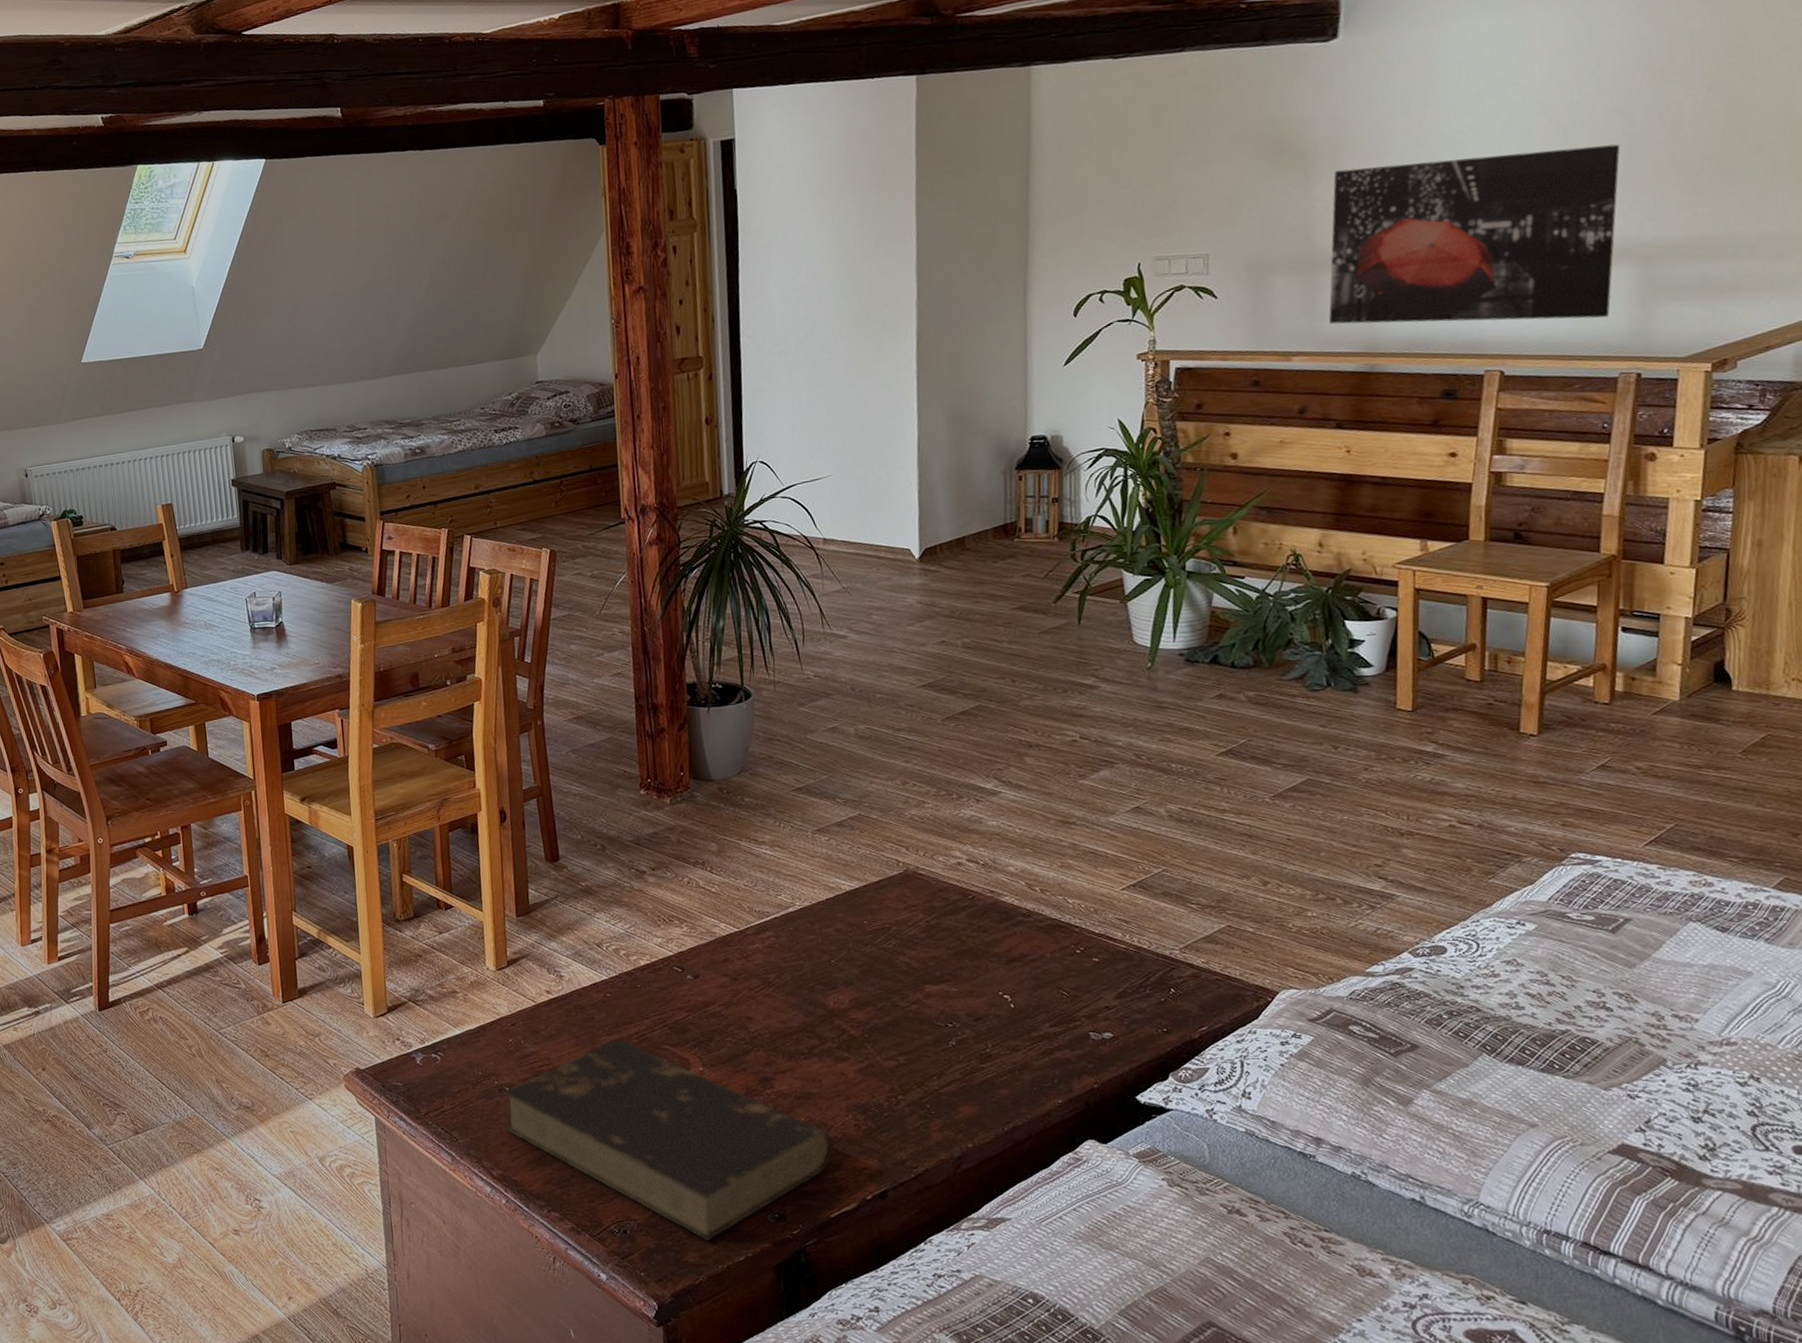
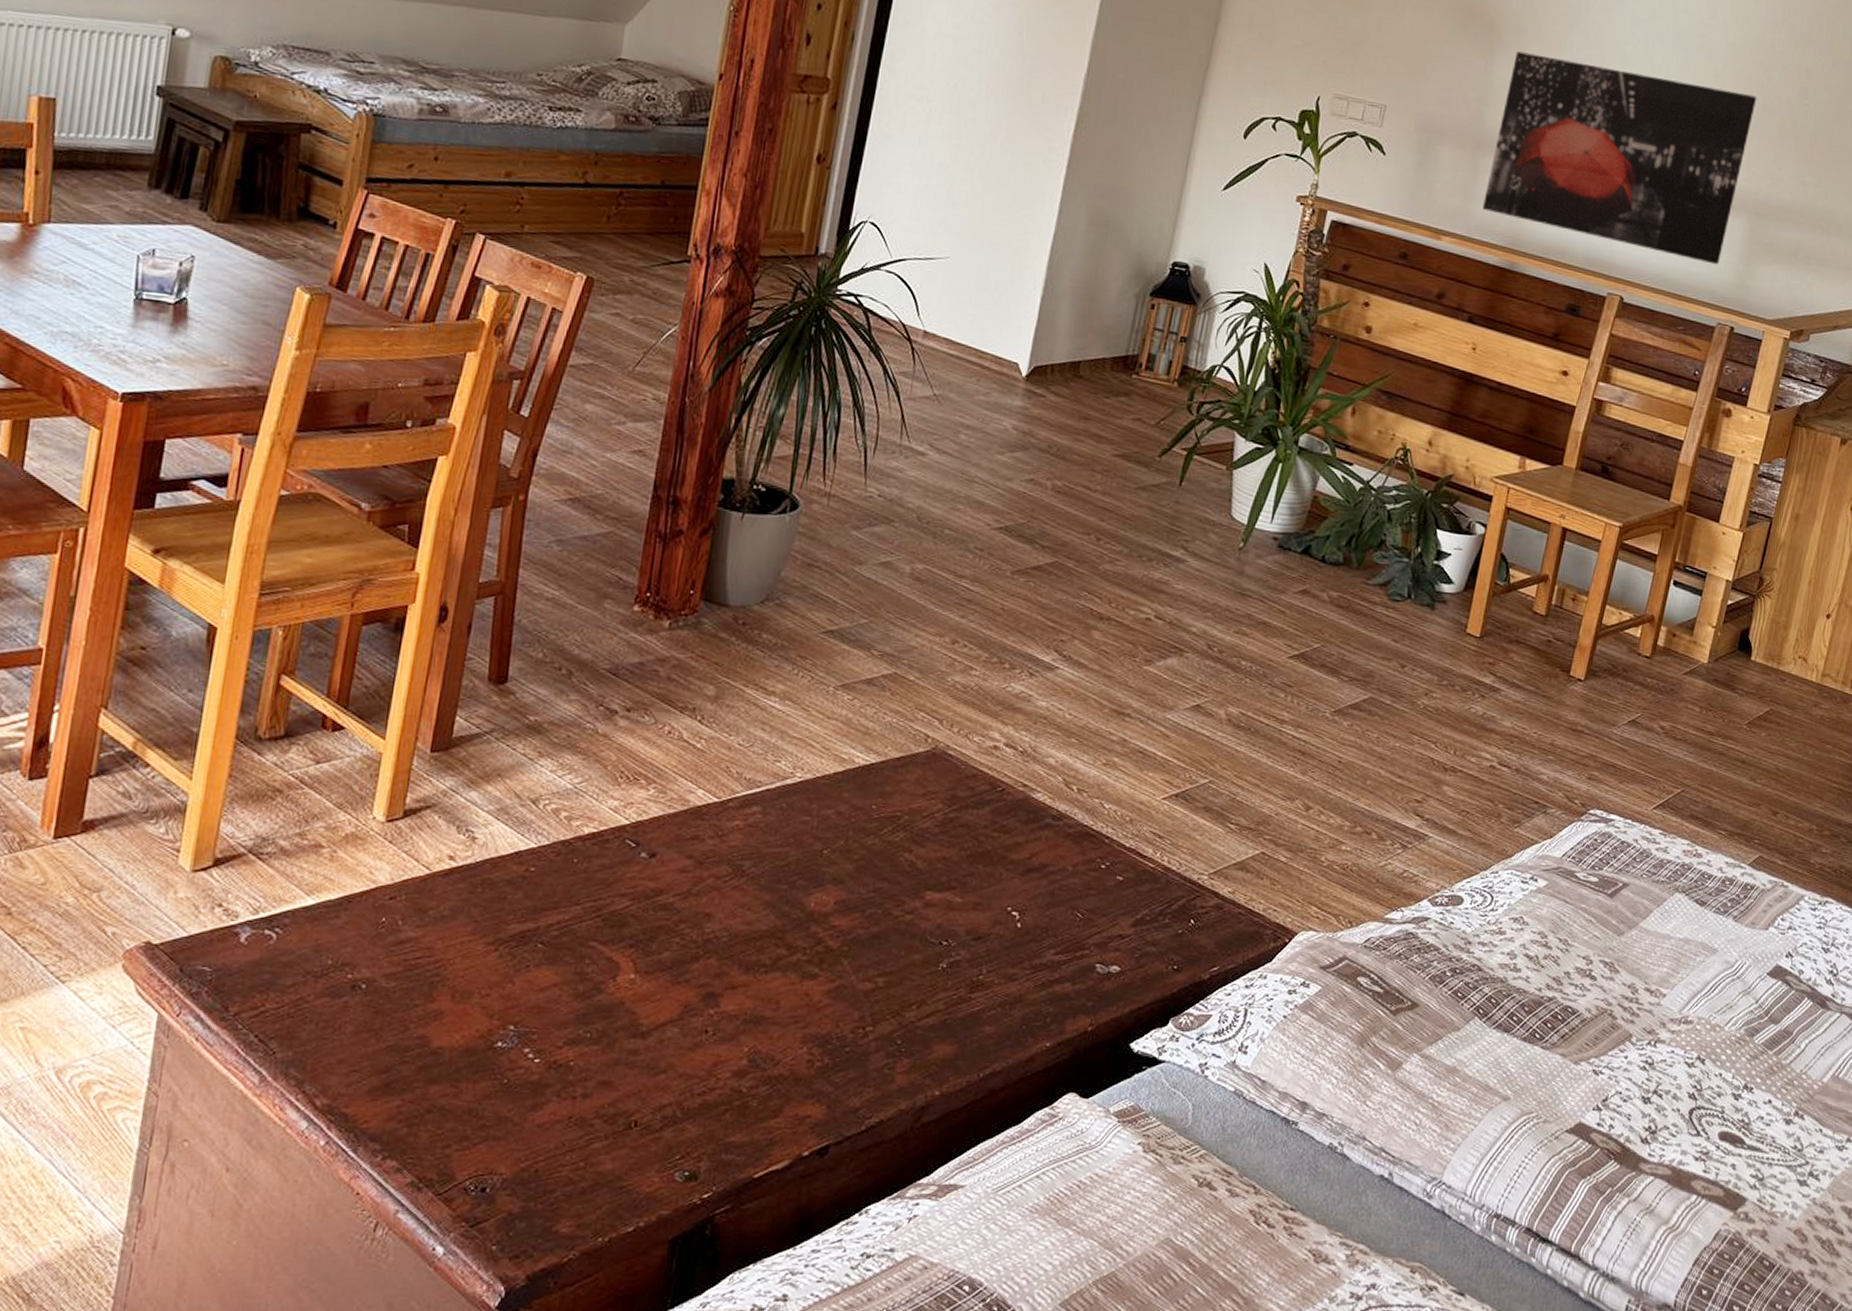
book: present [503,1039,833,1241] -> none [348,929,777,1204]

